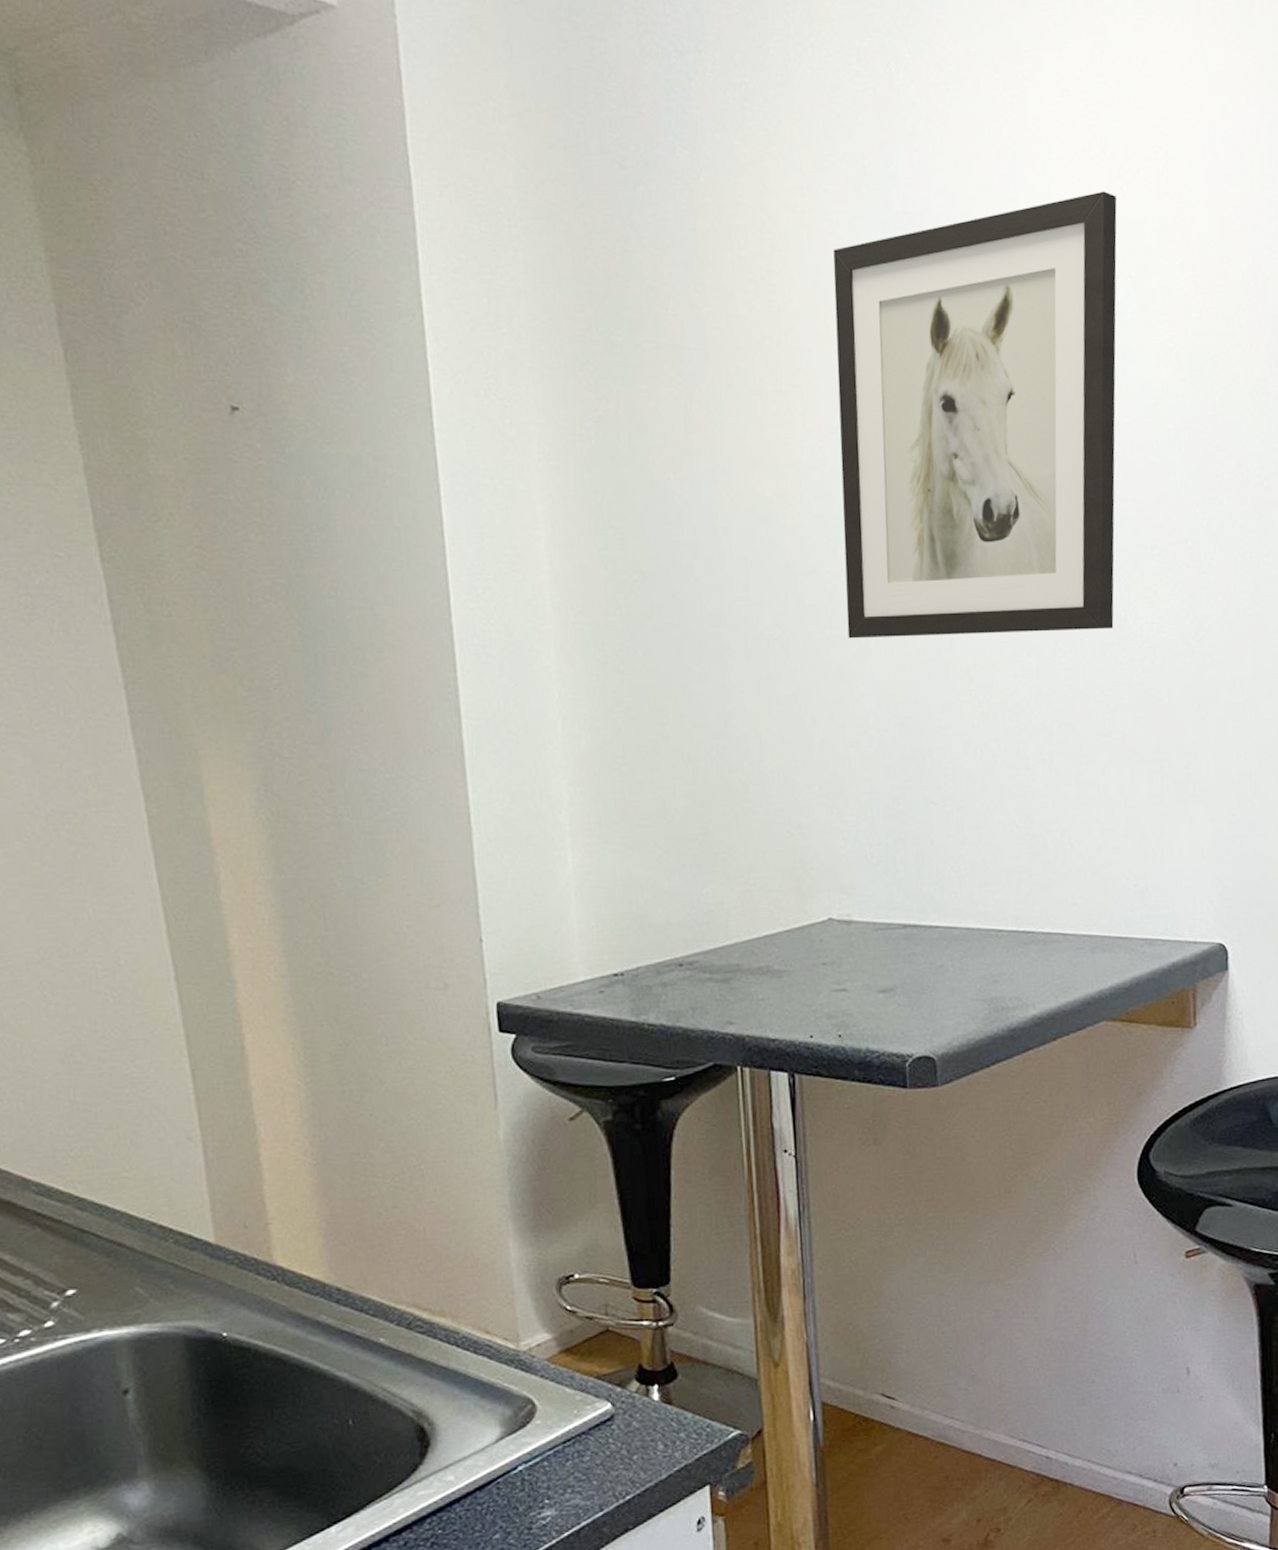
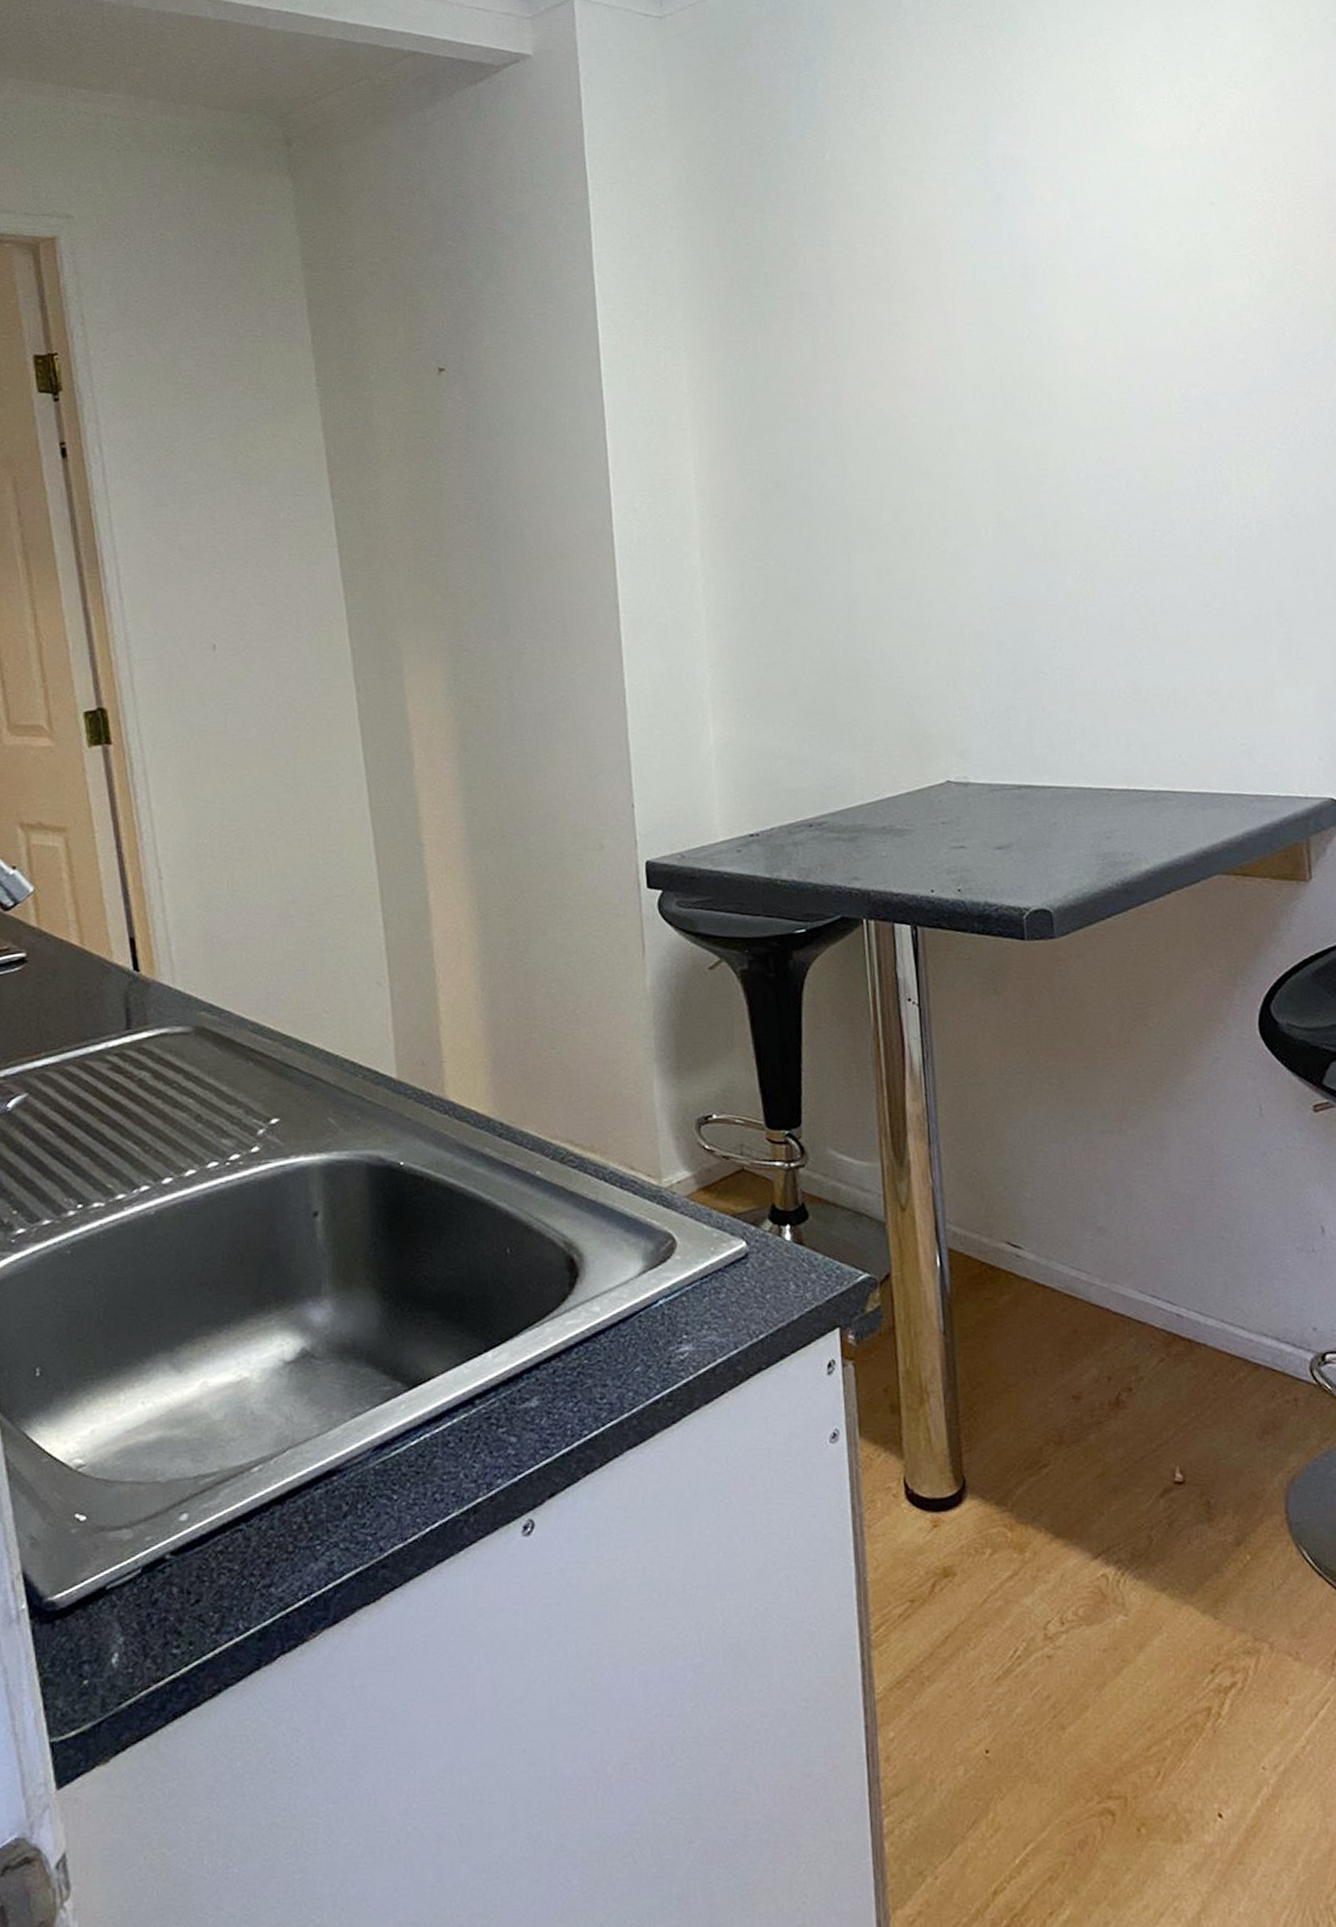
wall art: present [833,191,1117,639] -> none [941,134,1210,530]

